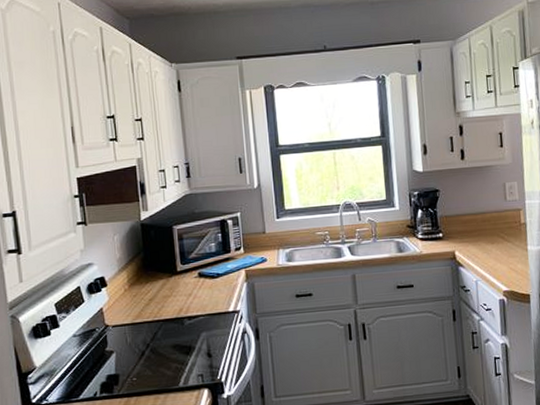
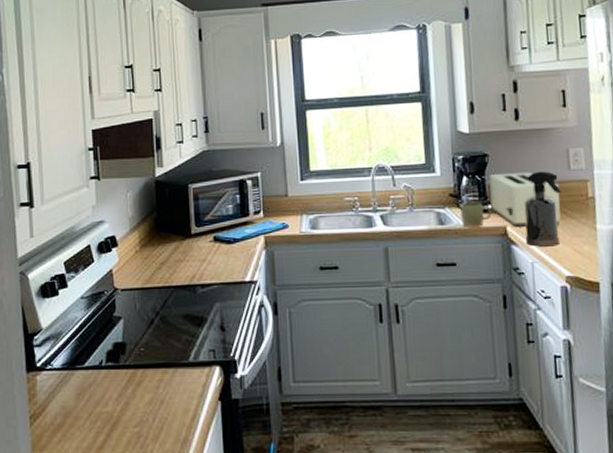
mug: none [416,230,443,254] -> present [460,201,492,227]
toaster: none [440,204,499,252] -> present [488,172,561,227]
spray bottle: none [469,202,499,268] -> present [524,171,561,247]

